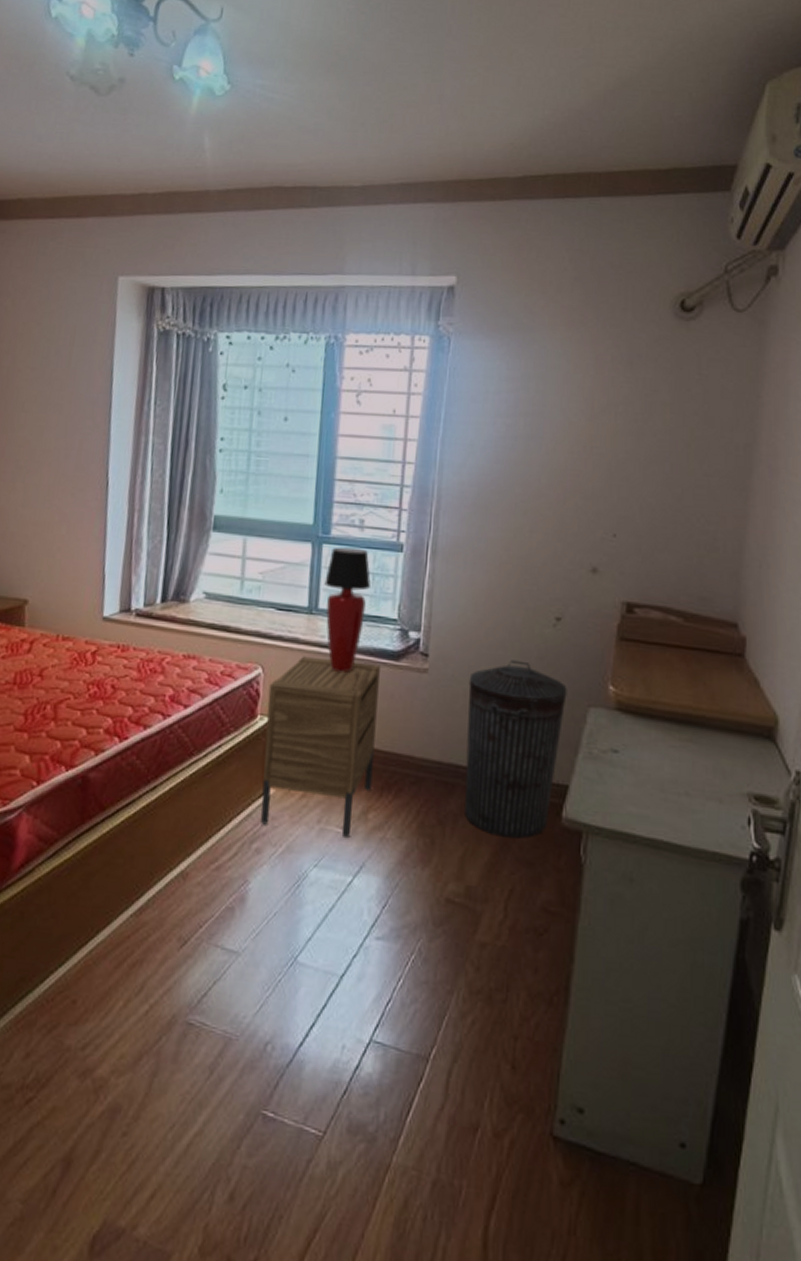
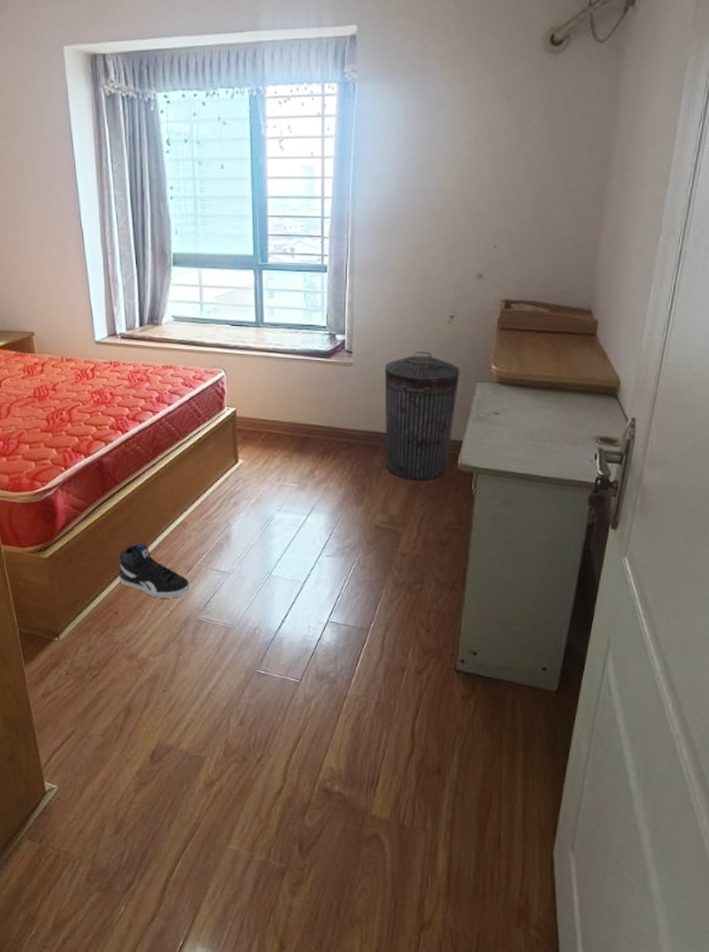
sneaker: none [84,898,182,986] -> present [118,543,190,598]
nightstand: present [260,656,380,839] -> none [231,360,315,491]
table lamp: present [324,547,371,672] -> none [267,272,303,370]

